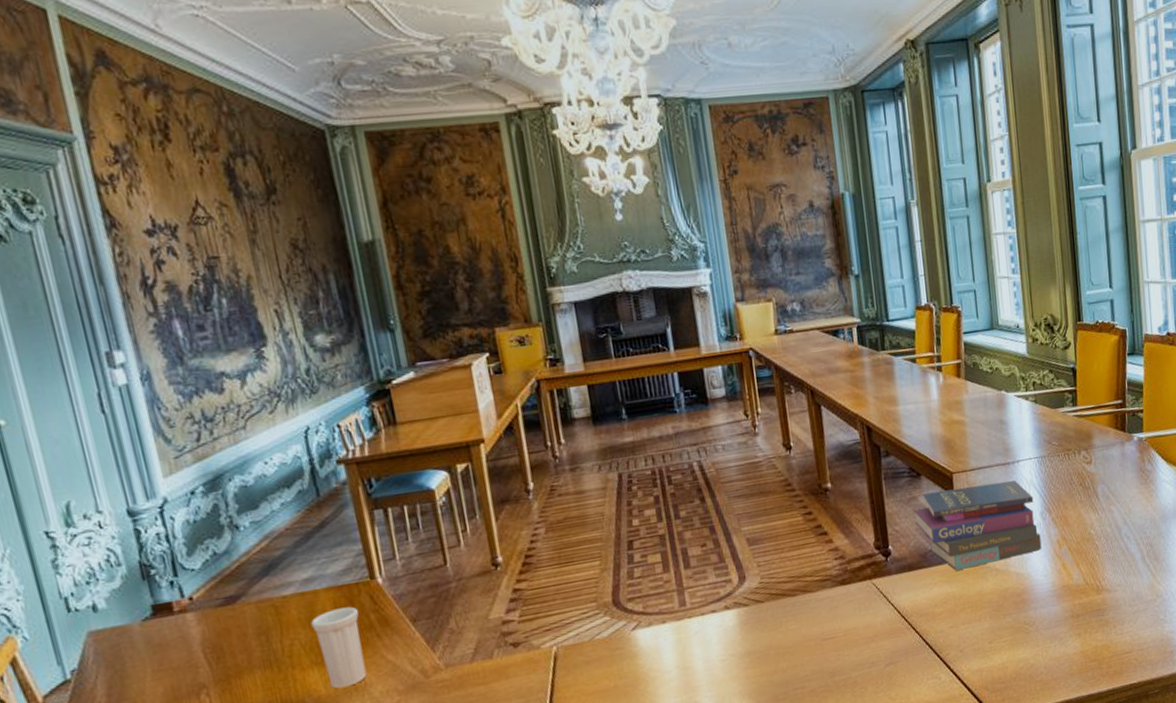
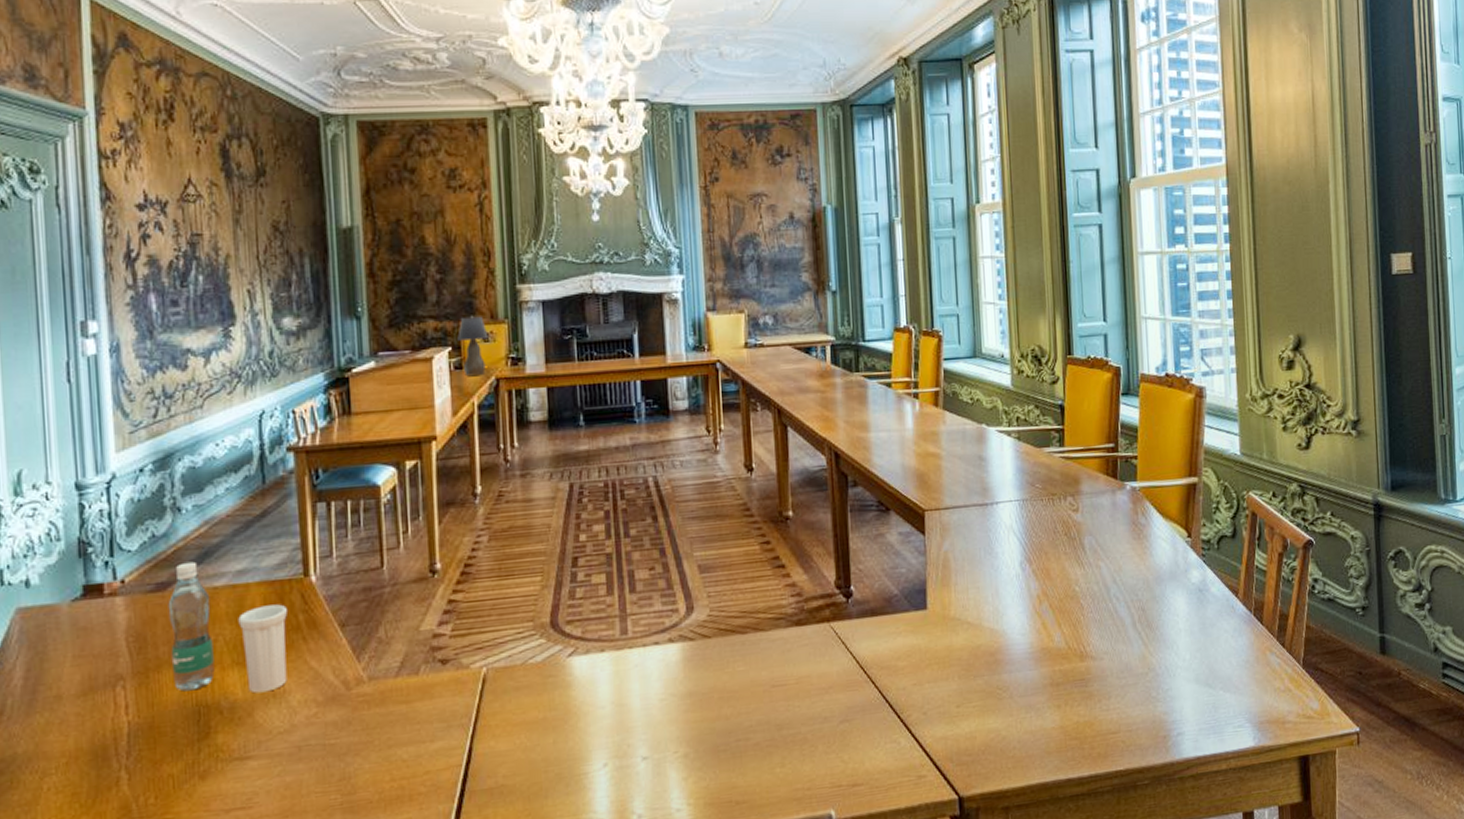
bottle: none [239,574,296,694] -> present [168,561,215,692]
table lamp: none [493,320,526,380] -> present [457,315,489,377]
books: present [913,480,1042,571] -> none [880,523,1020,620]

